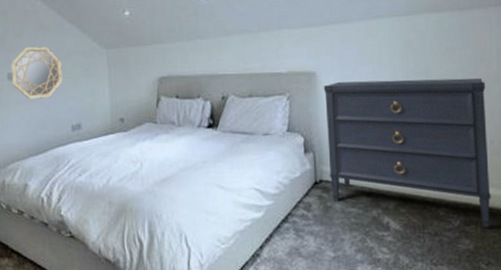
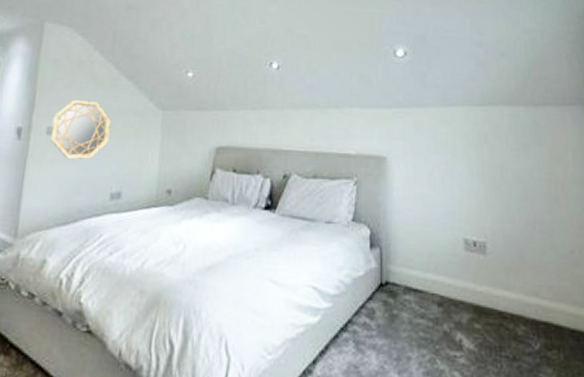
dresser: present [323,78,491,229] -> none [393,169,574,355]

